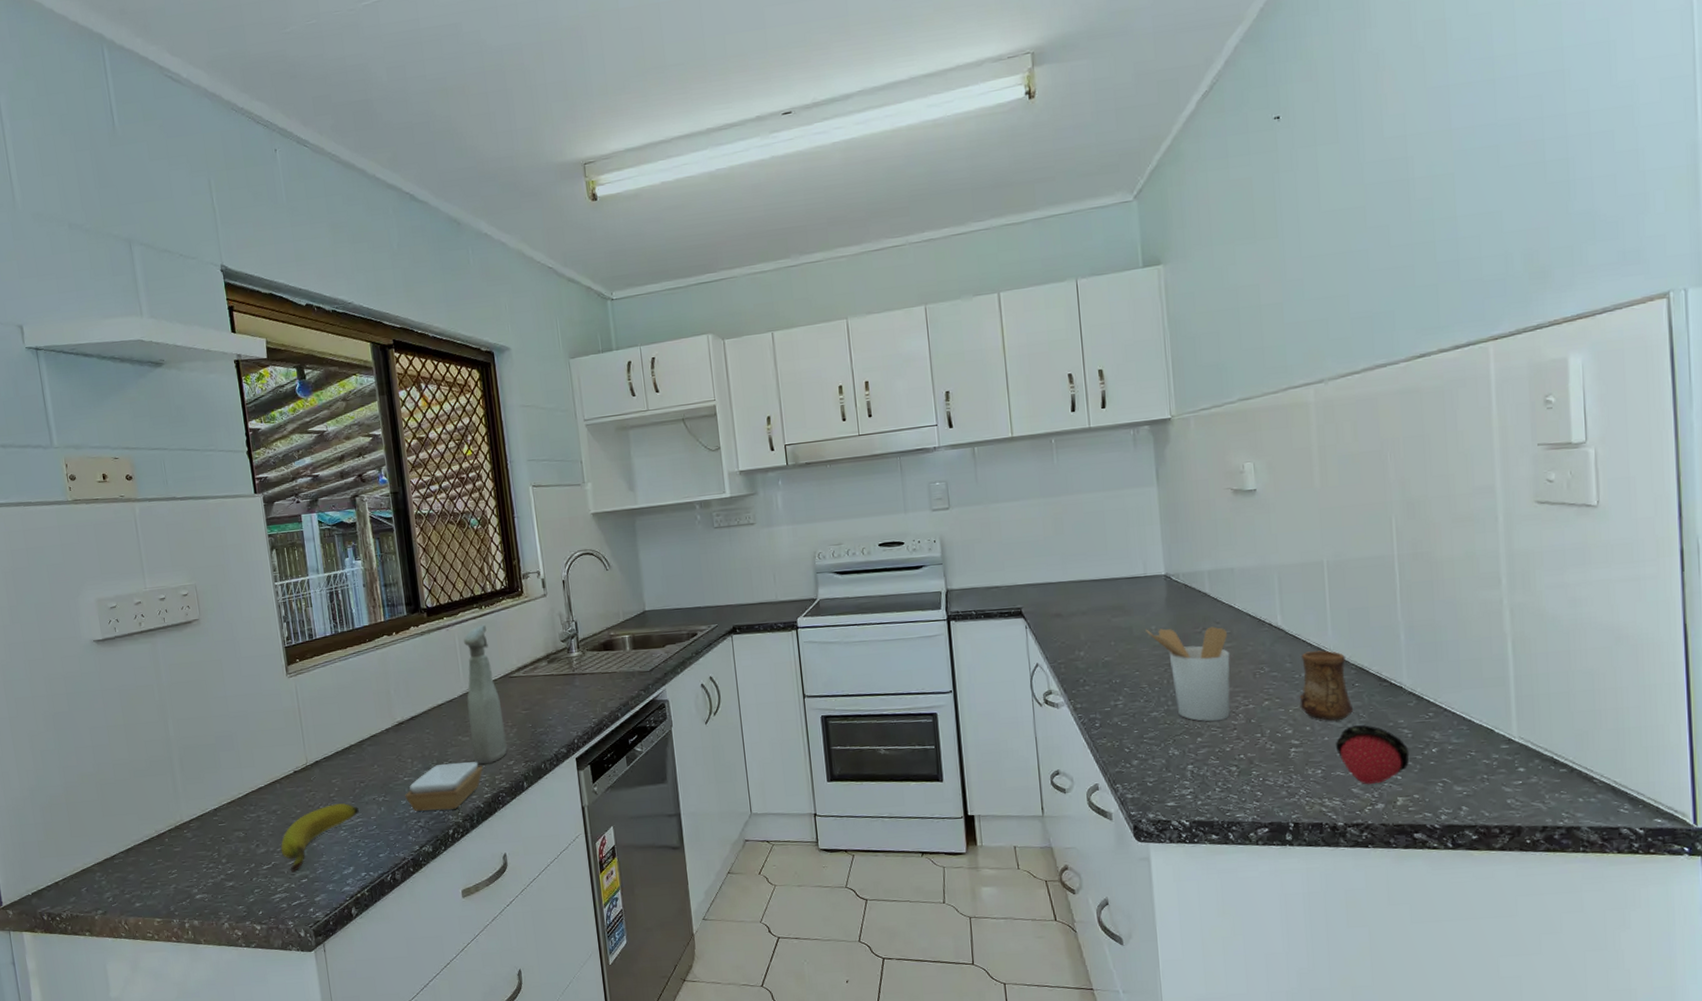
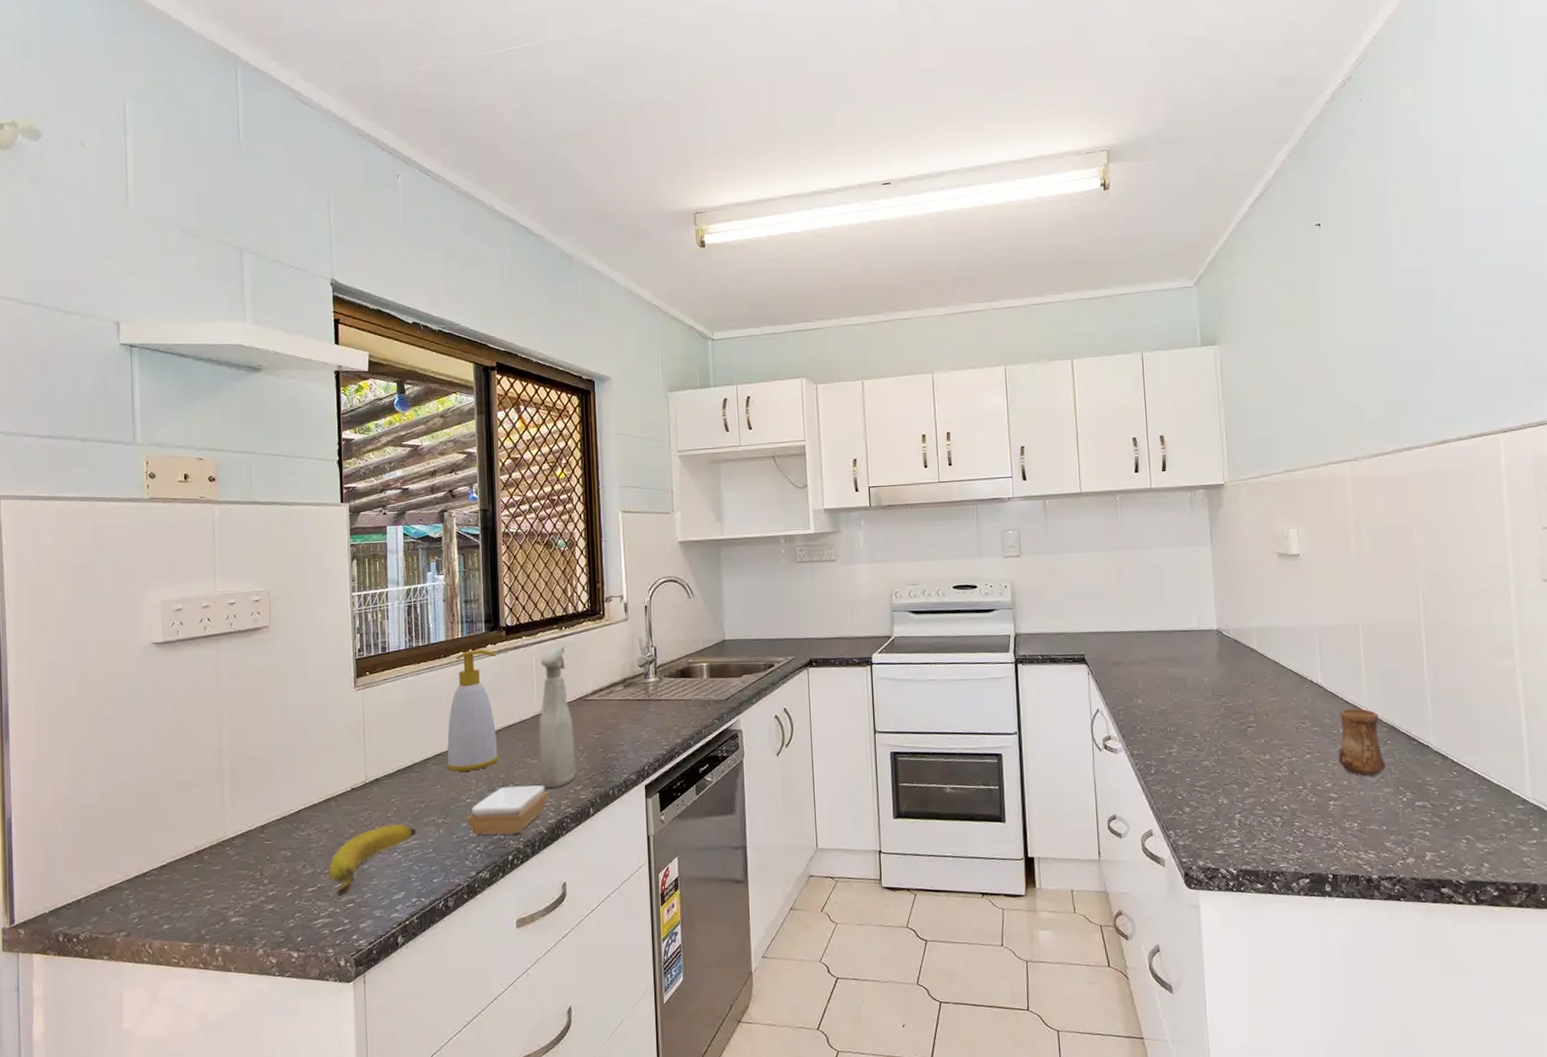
soap bottle: none [379,632,432,752] -> present [446,649,500,772]
utensil holder: present [1146,626,1230,722] -> none [1199,680,1275,773]
fruit: present [1336,725,1410,785] -> none [1370,781,1437,839]

